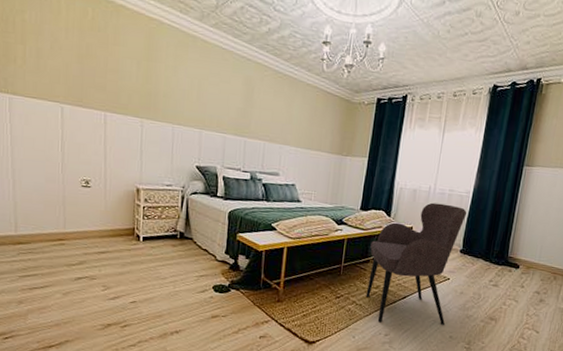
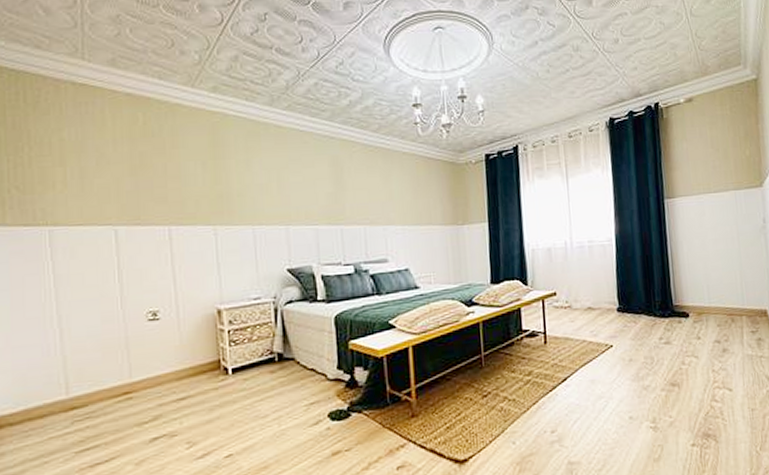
armchair: present [366,202,467,325] -> none [511,258,621,418]

